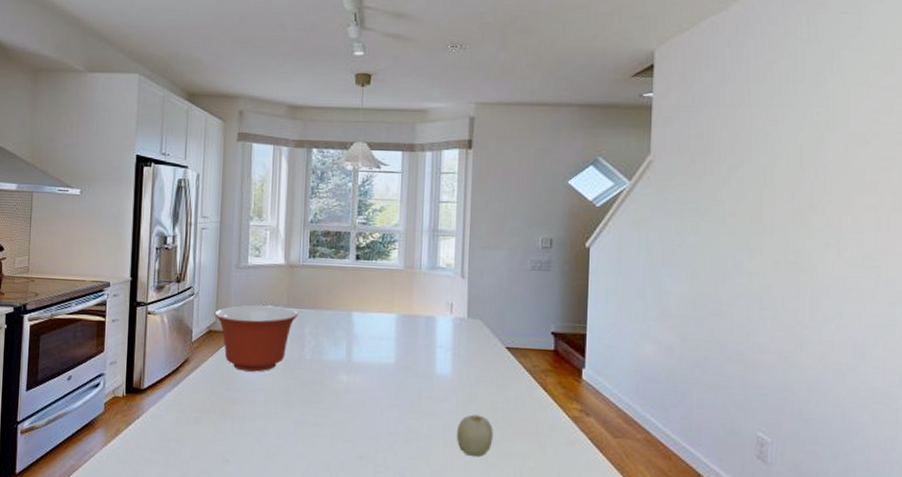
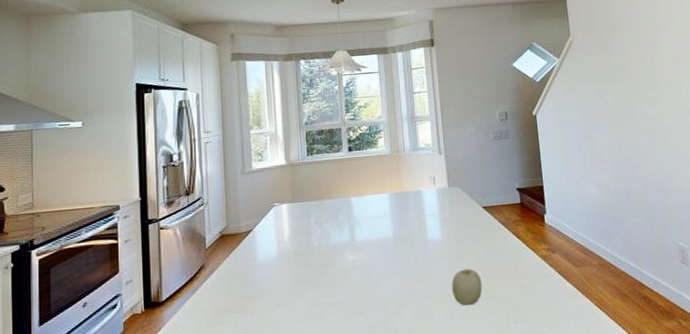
mixing bowl: present [214,305,298,372] -> none [225,202,303,268]

